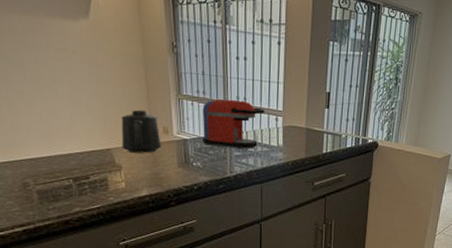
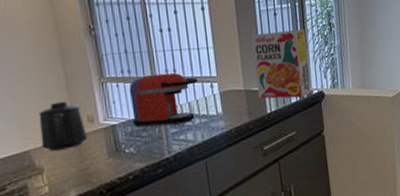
cereal box: none [317,76,372,144] -> present [251,29,311,99]

